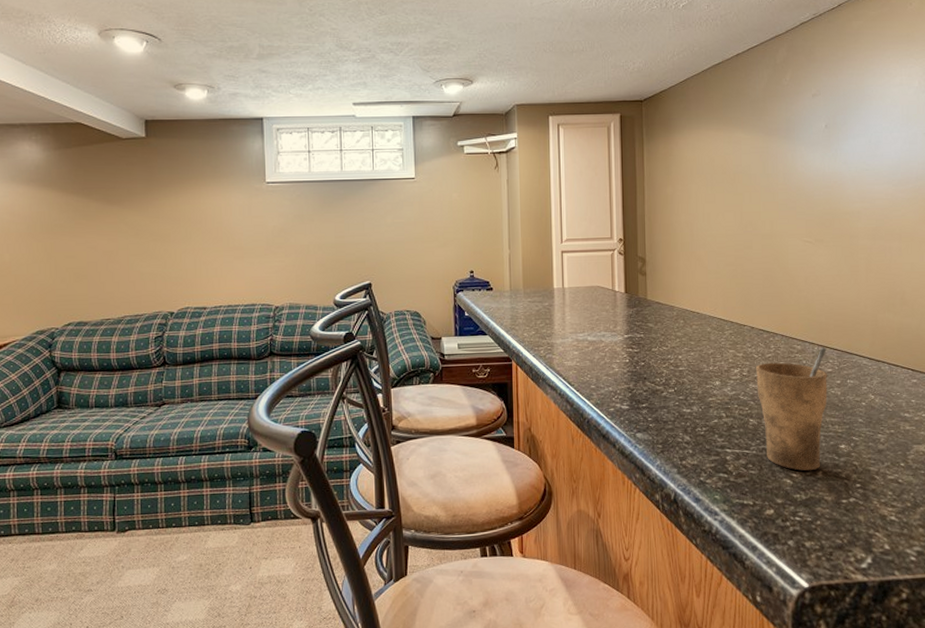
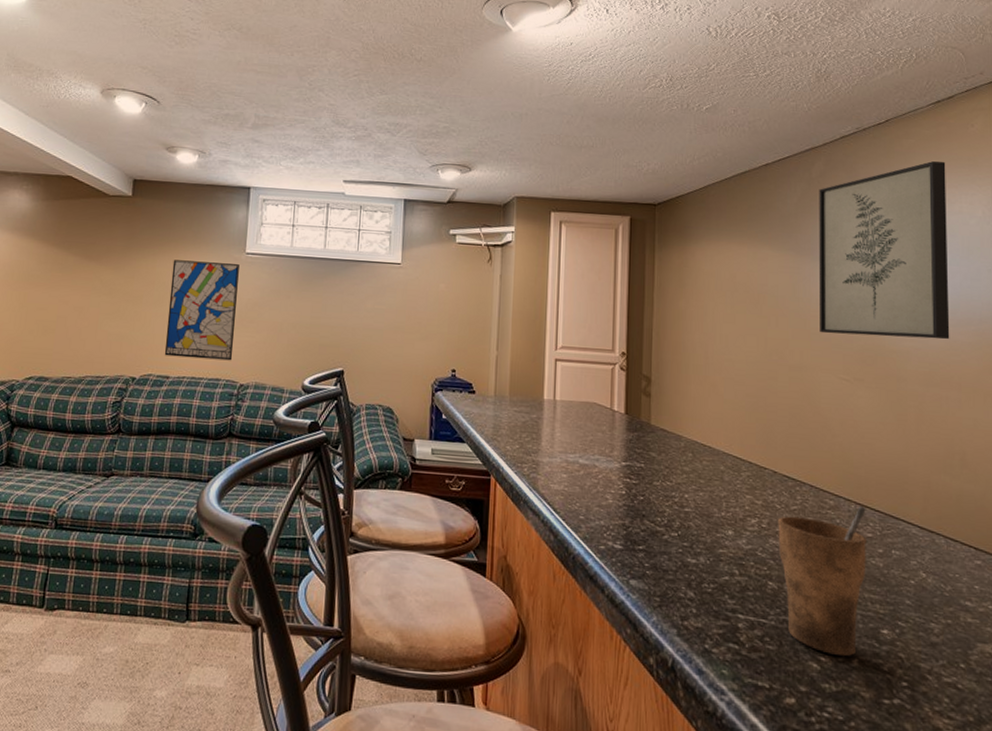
wall art: none [195,194,265,288] -> present [164,260,239,361]
wall art: none [783,39,892,203] -> present [818,161,950,340]

